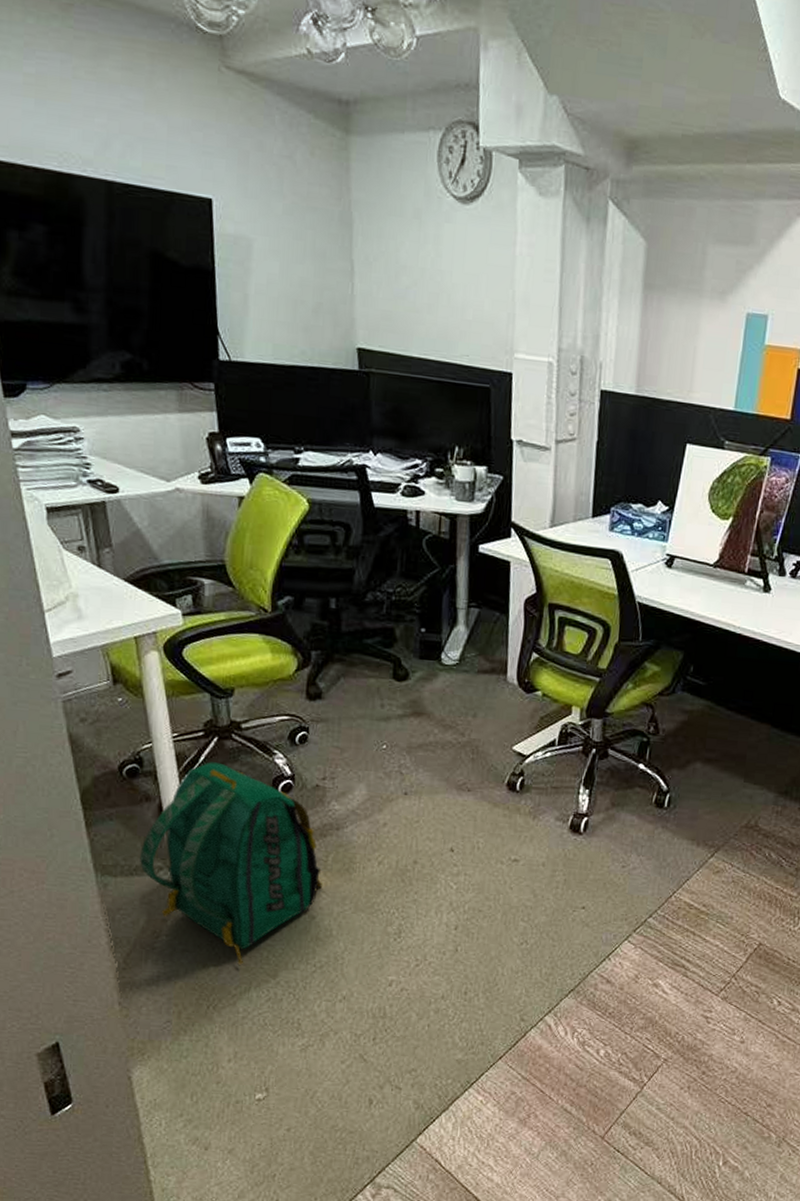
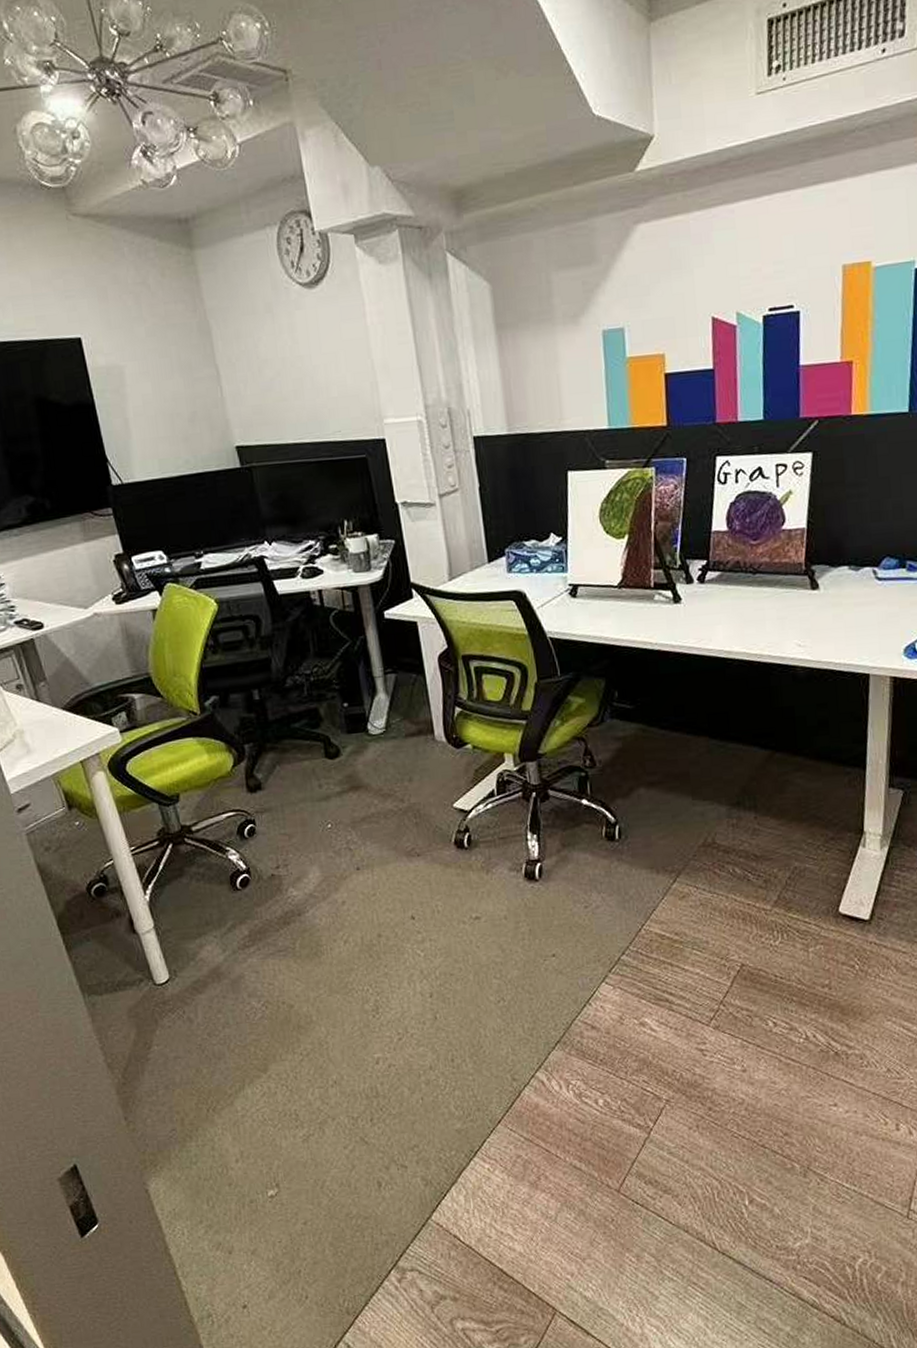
backpack: present [140,762,322,966] -> none [119,868,295,1065]

